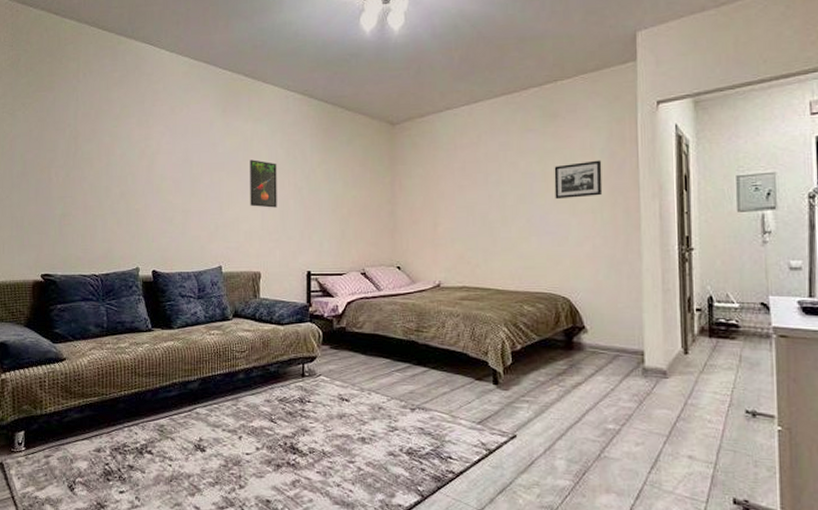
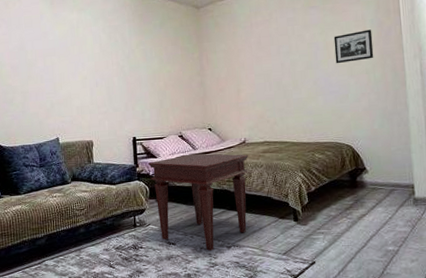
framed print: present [250,159,277,208] -> none [77,44,104,85]
side table: none [323,295,442,412] -> present [148,153,248,251]

